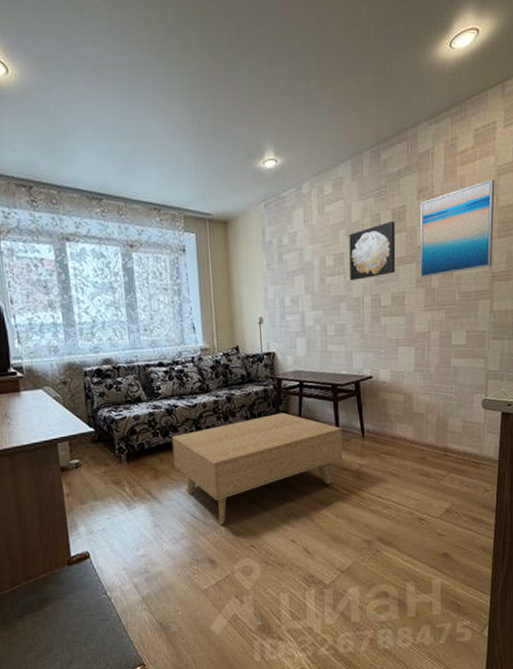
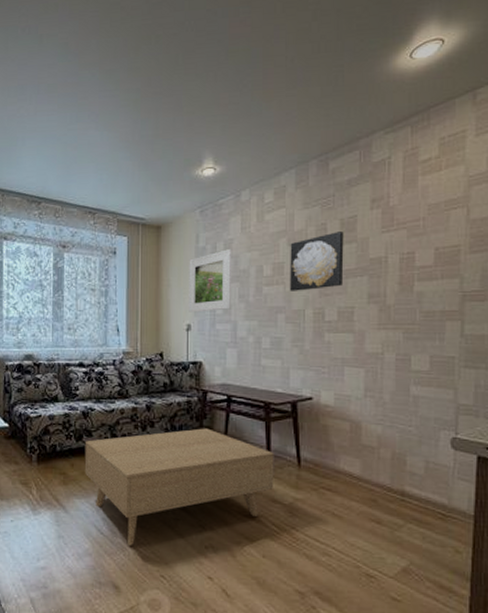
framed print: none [257,242,298,306] -> present [189,249,232,312]
wall art: present [420,179,495,278] -> none [373,189,465,293]

